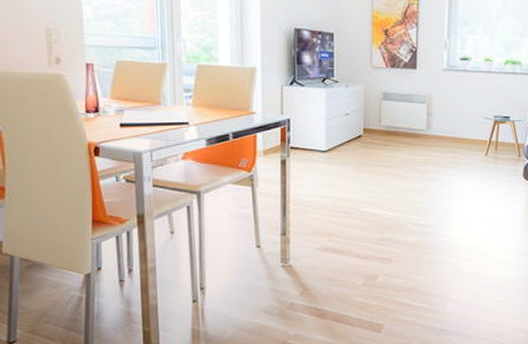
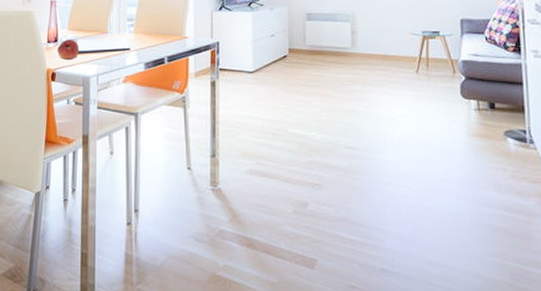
fruit: none [98,109,127,134] -> present [57,39,79,61]

